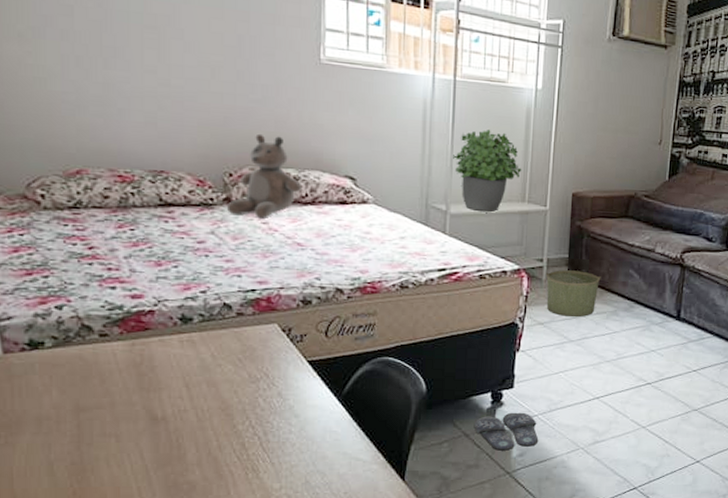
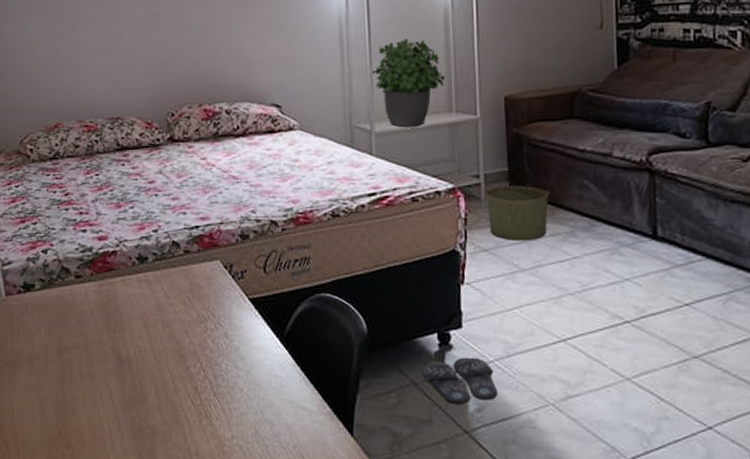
stuffed animal: present [227,133,301,218] -> none [171,72,233,154]

